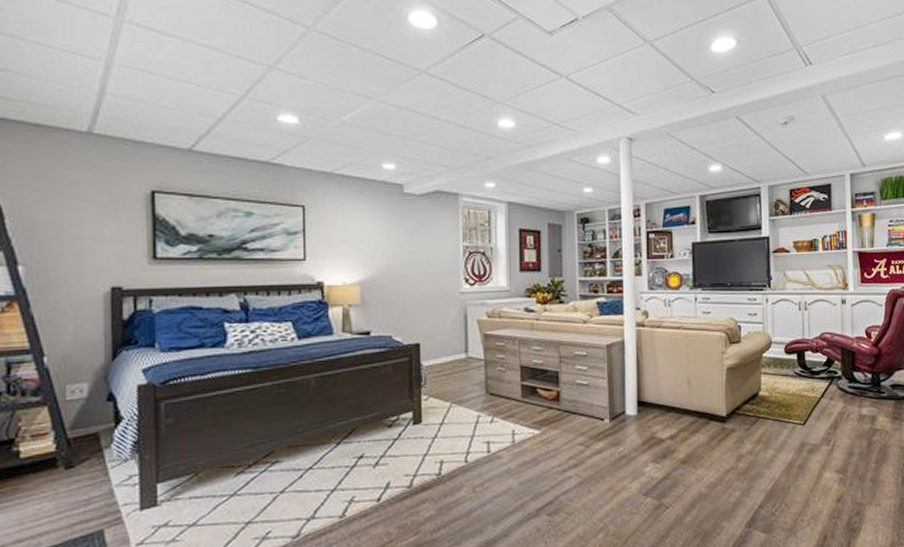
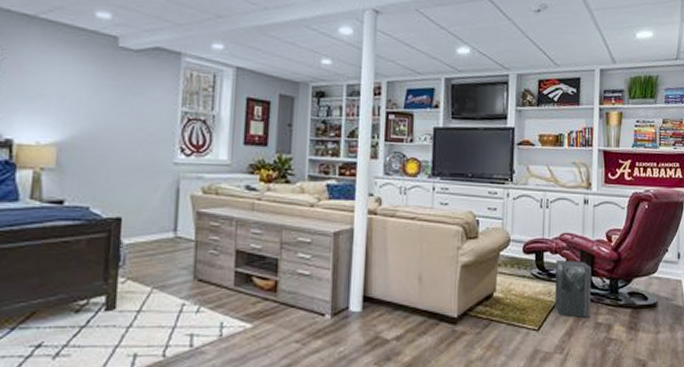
speaker: none [818,357,854,411] -> present [555,259,592,318]

